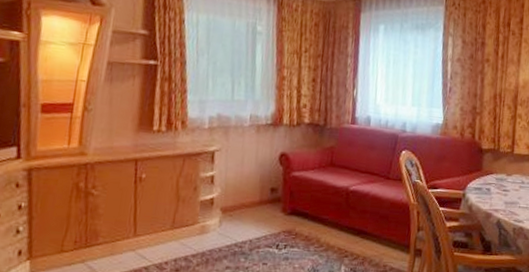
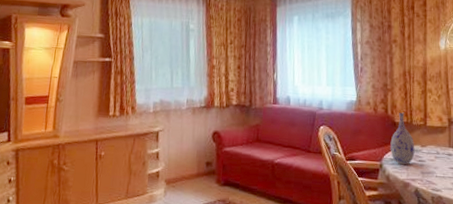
vase: none [474,138,500,194] -> present [390,112,415,164]

